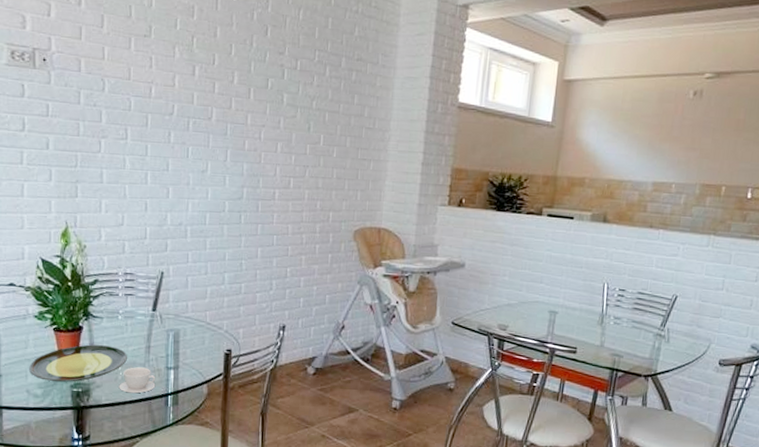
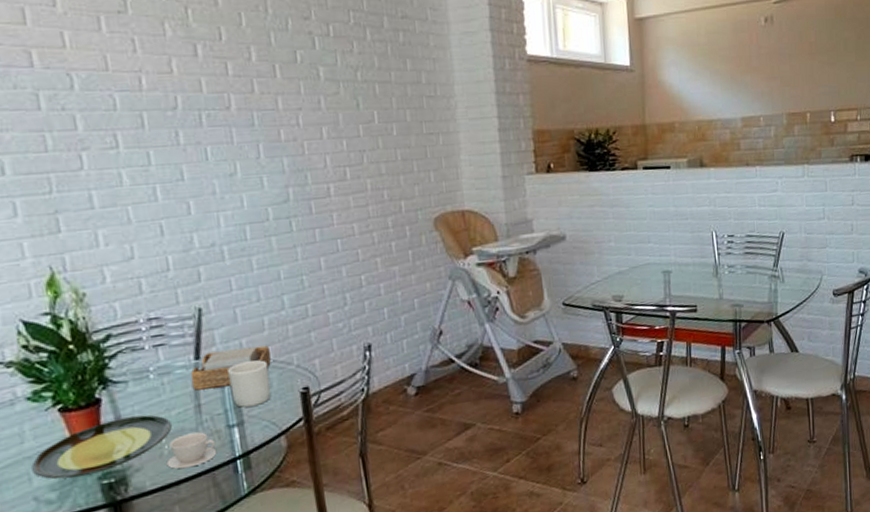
napkin holder: none [146,307,208,337] -> present [190,345,272,391]
mug: none [173,320,204,356] -> present [228,360,271,408]

